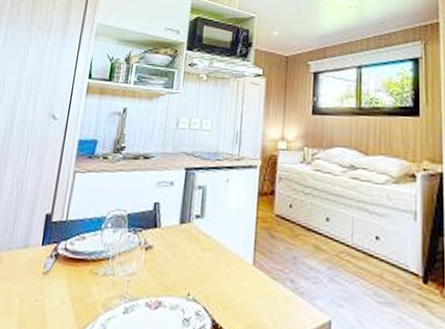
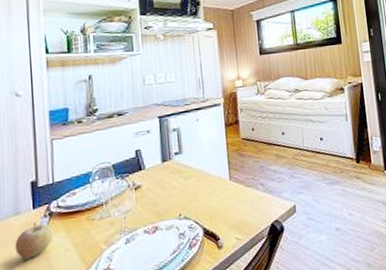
fruit: none [15,261,55,302] -> present [15,222,53,259]

